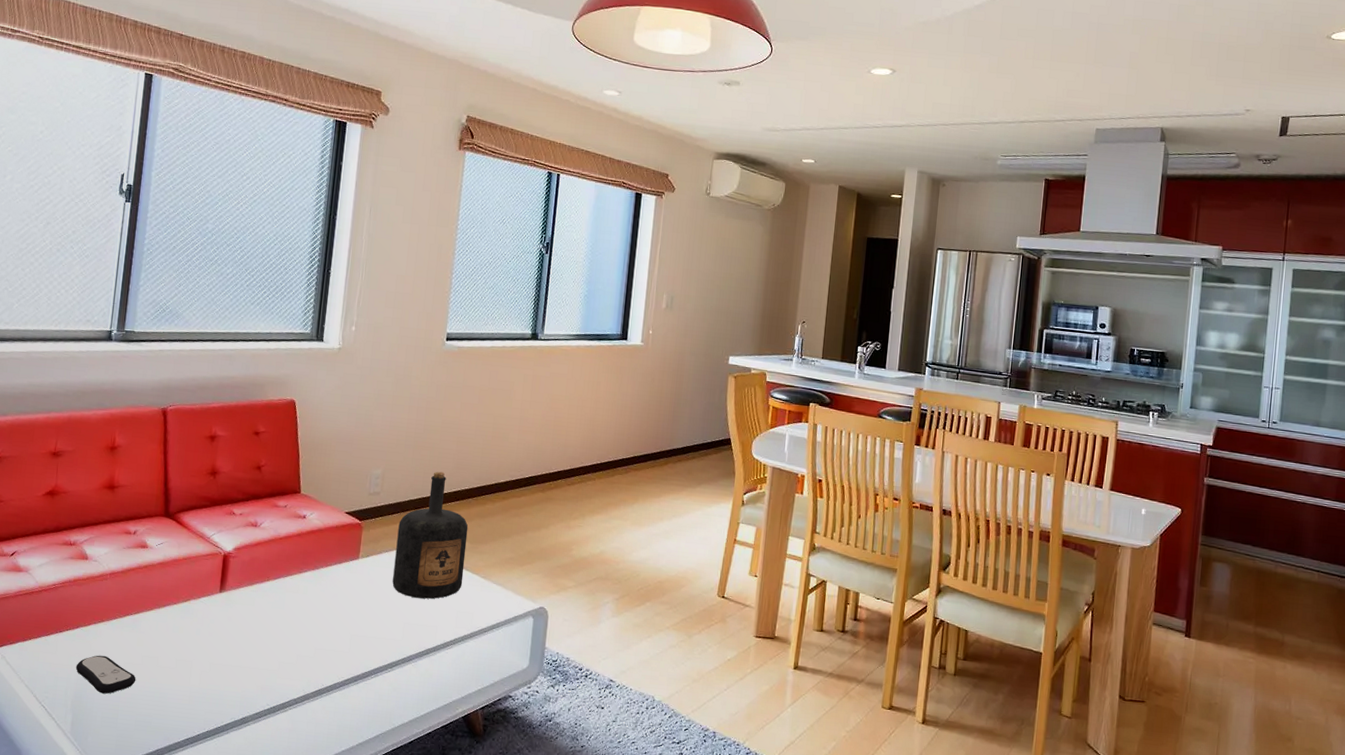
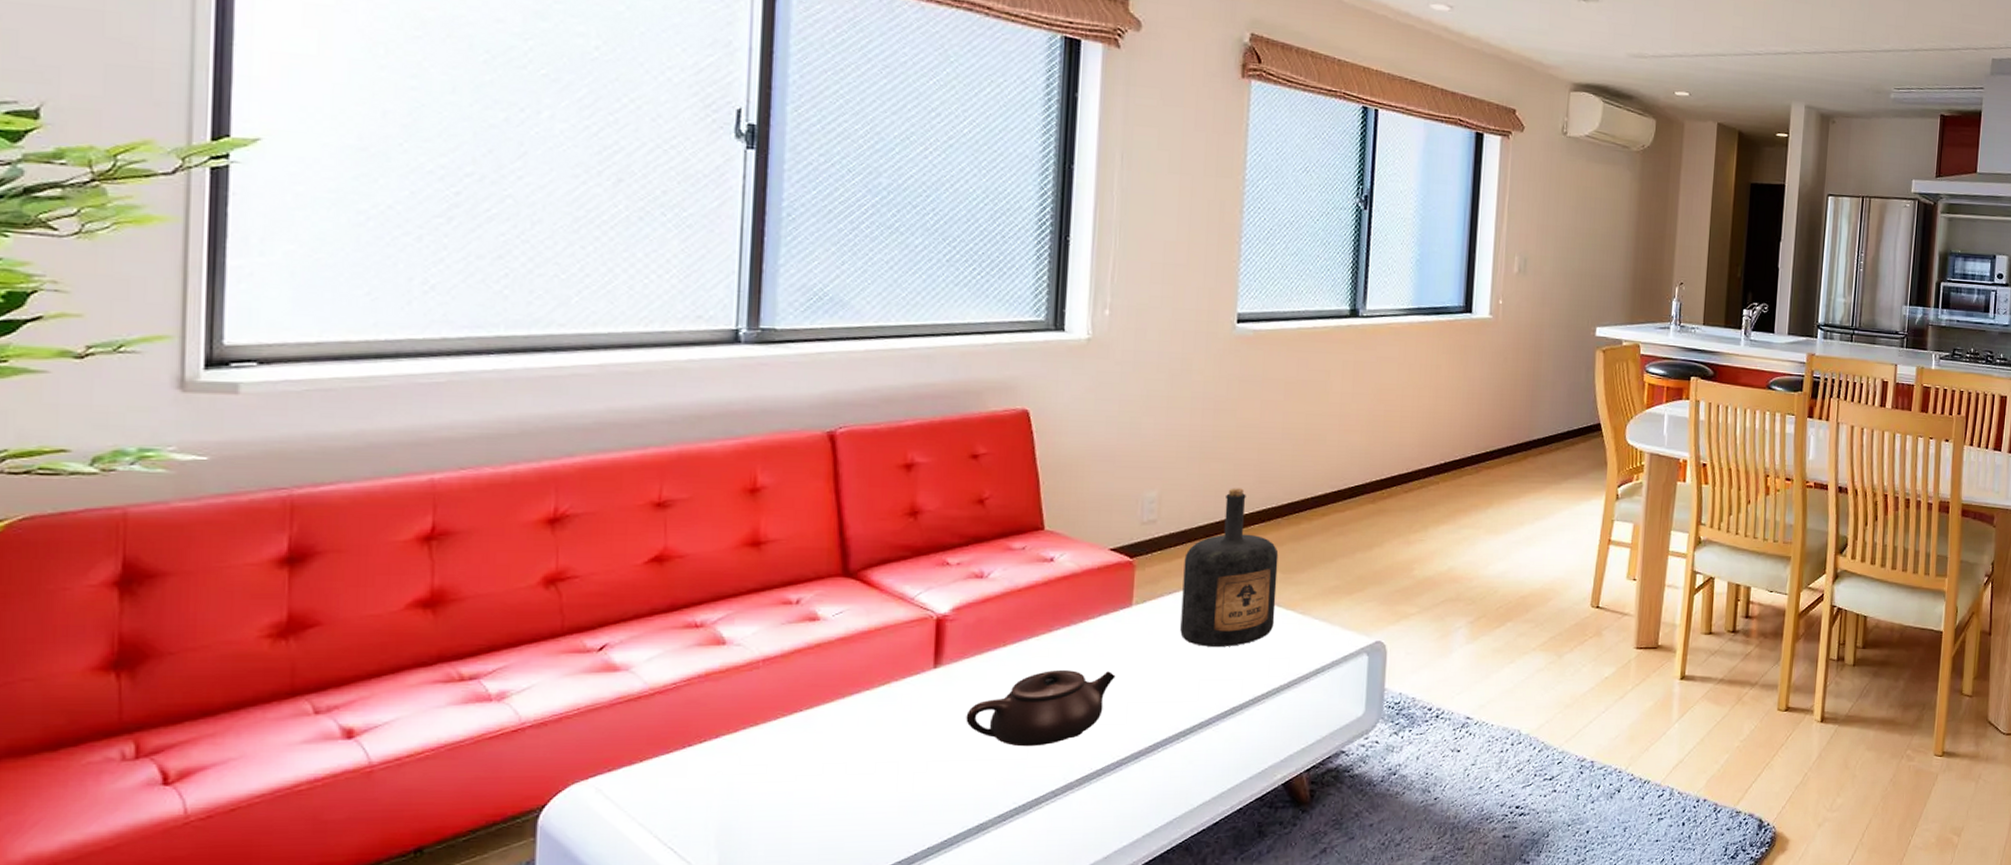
remote control: present [75,655,136,694] -> none [718,769,815,820]
teapot: none [238,603,344,662] -> present [966,669,1115,747]

